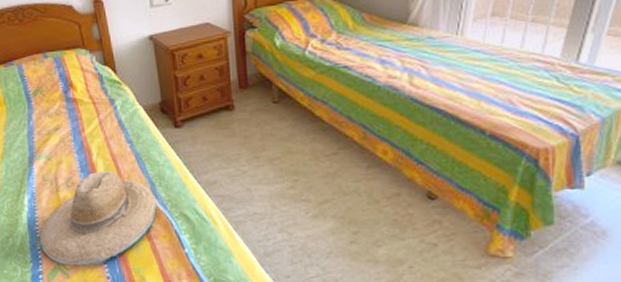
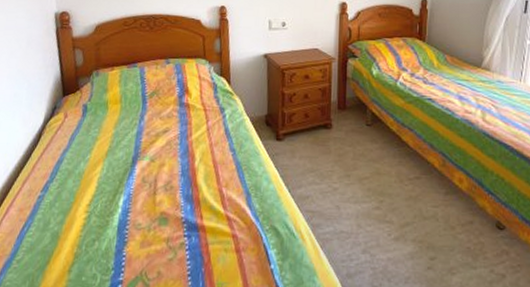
straw hat: present [39,170,157,266] -> none [125,176,250,277]

